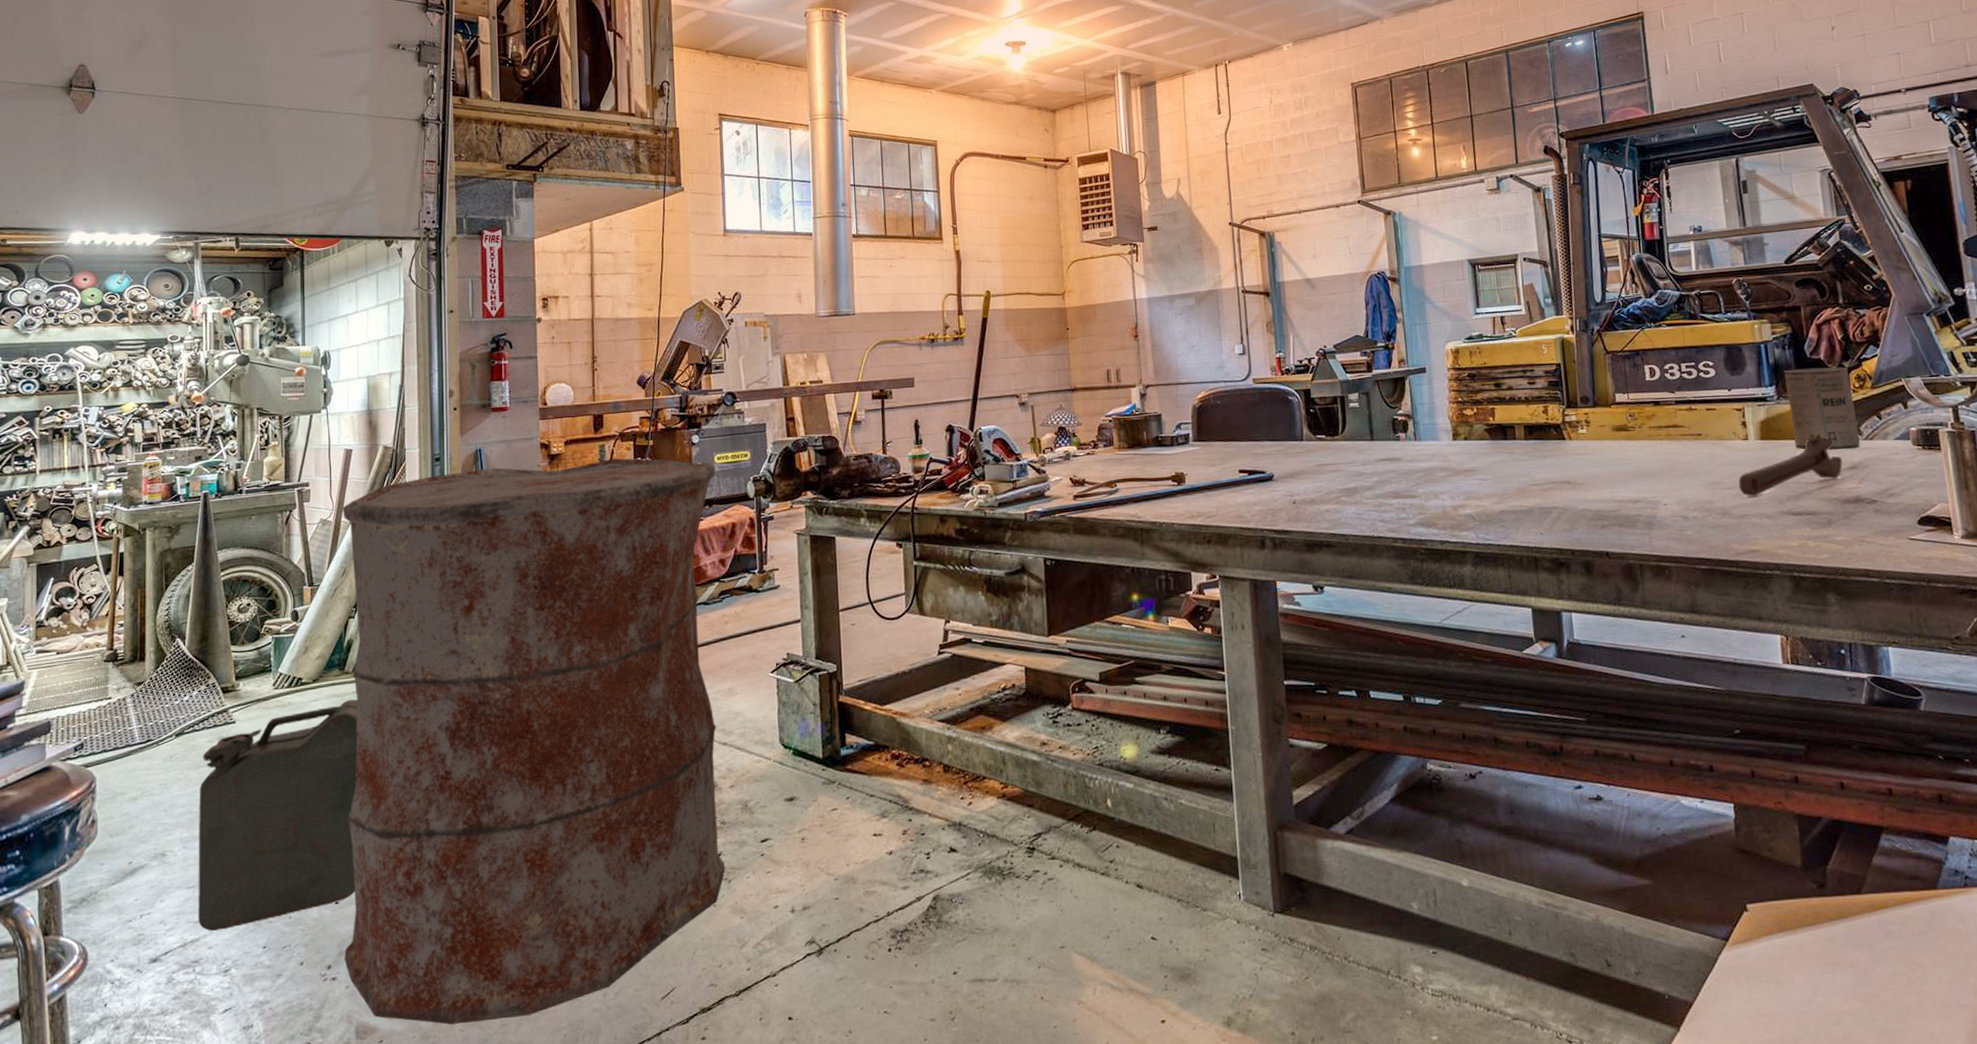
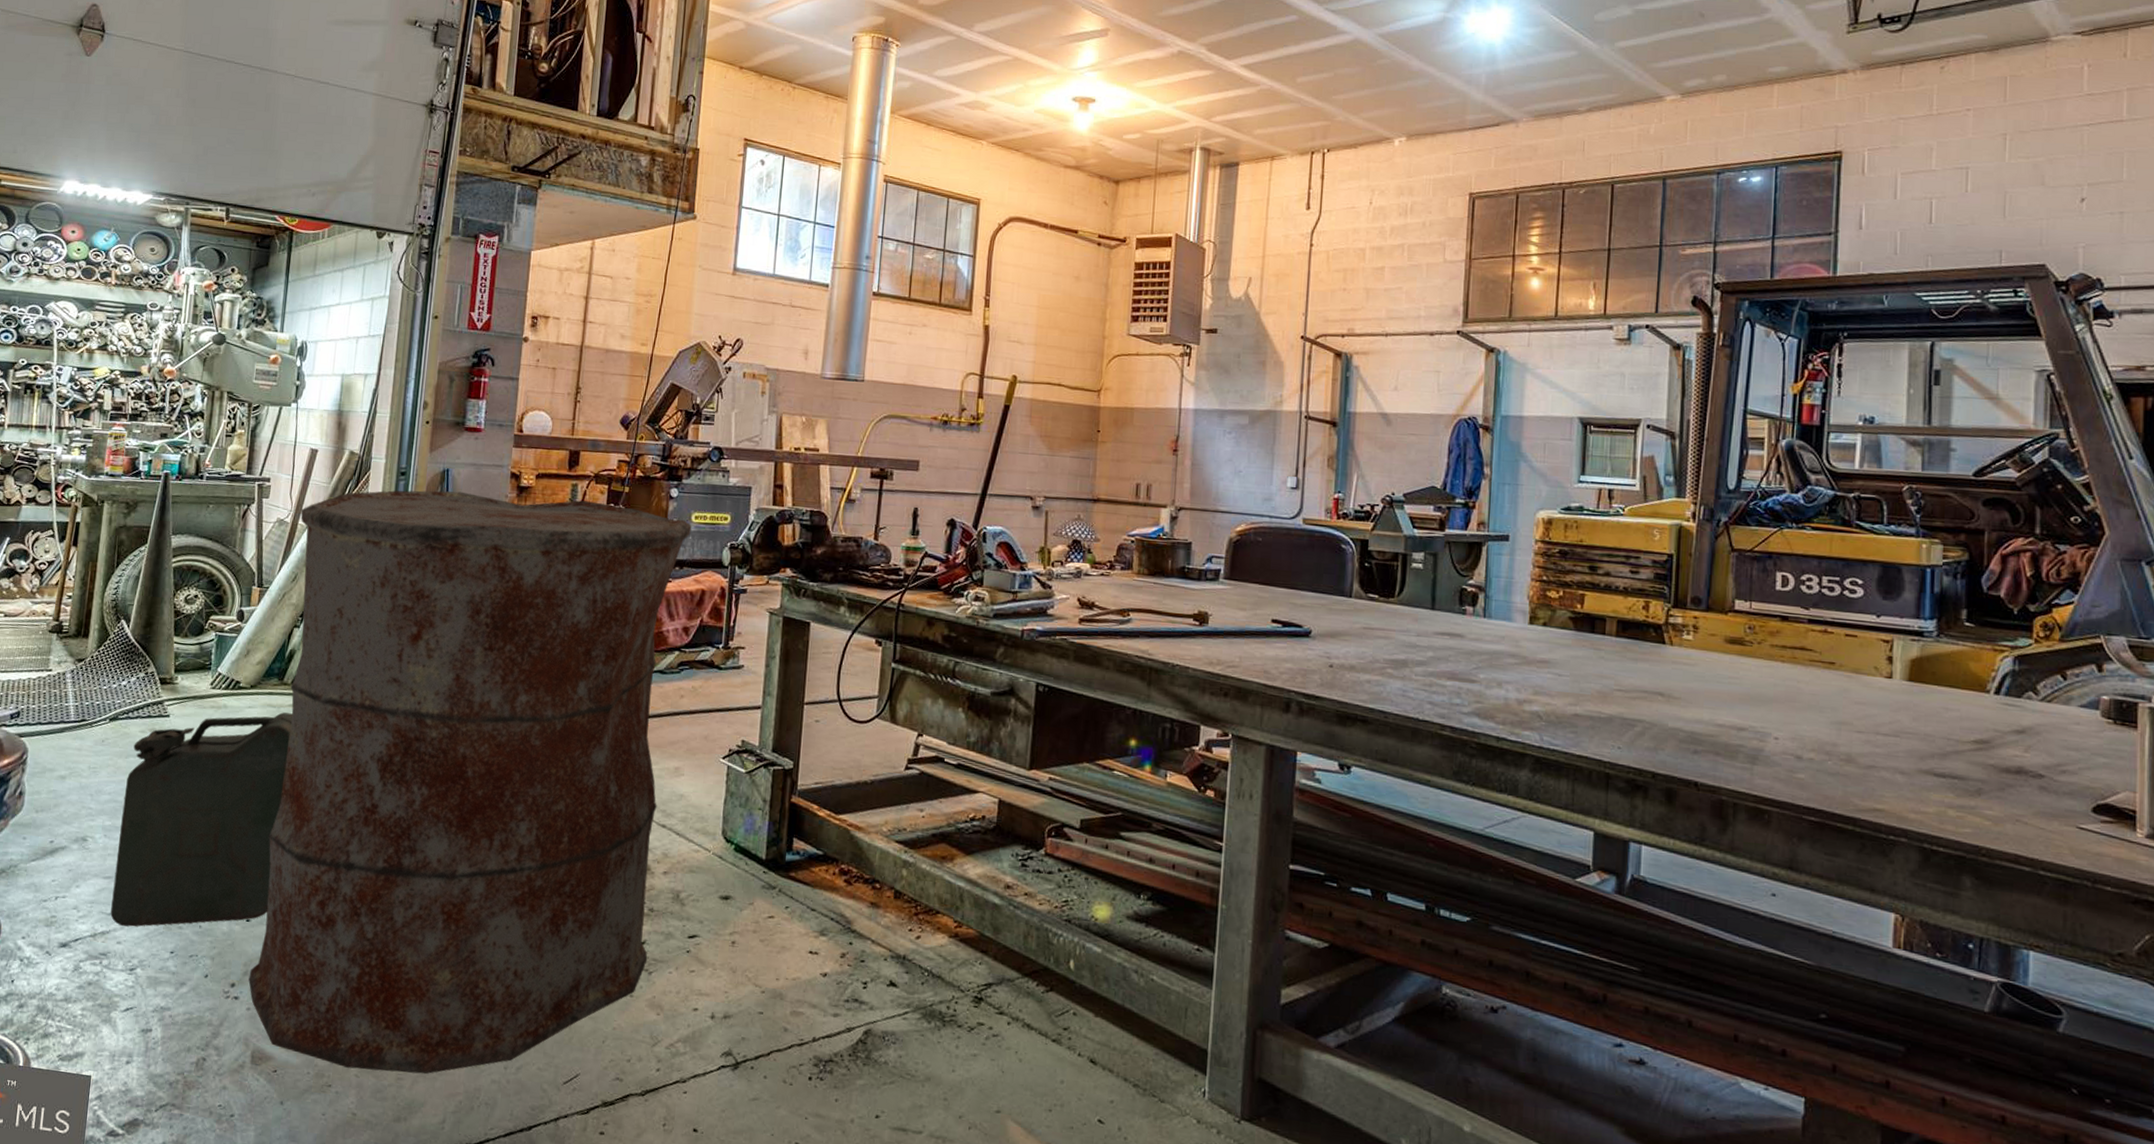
adjustable wrench: present [1738,433,1843,497] -> none [1871,683,2008,747]
paint can: present [1783,367,1860,451] -> none [1950,603,2035,711]

